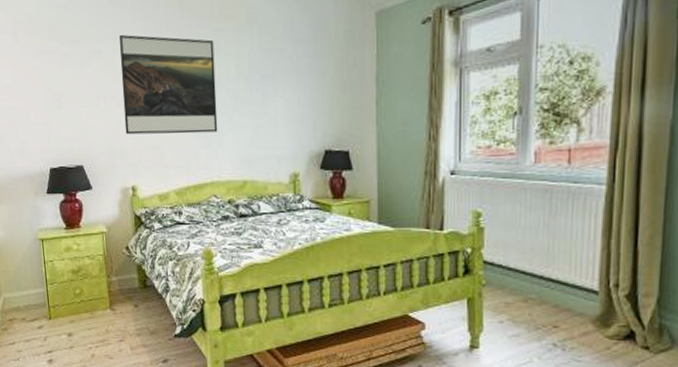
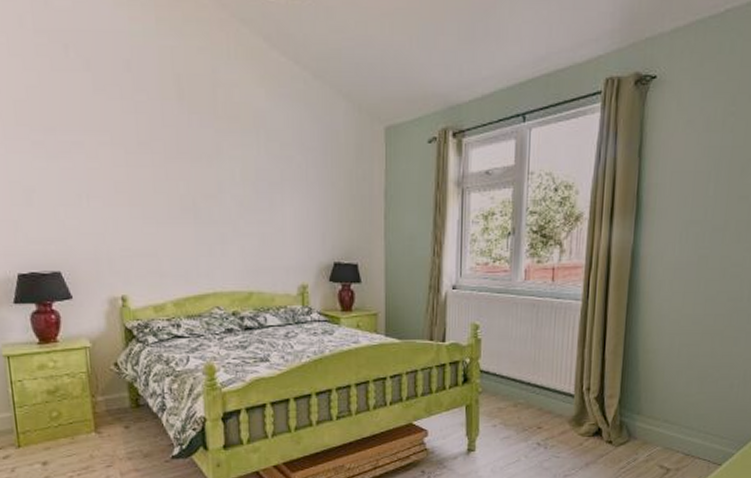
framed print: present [119,34,218,135] -> none [105,126,221,240]

